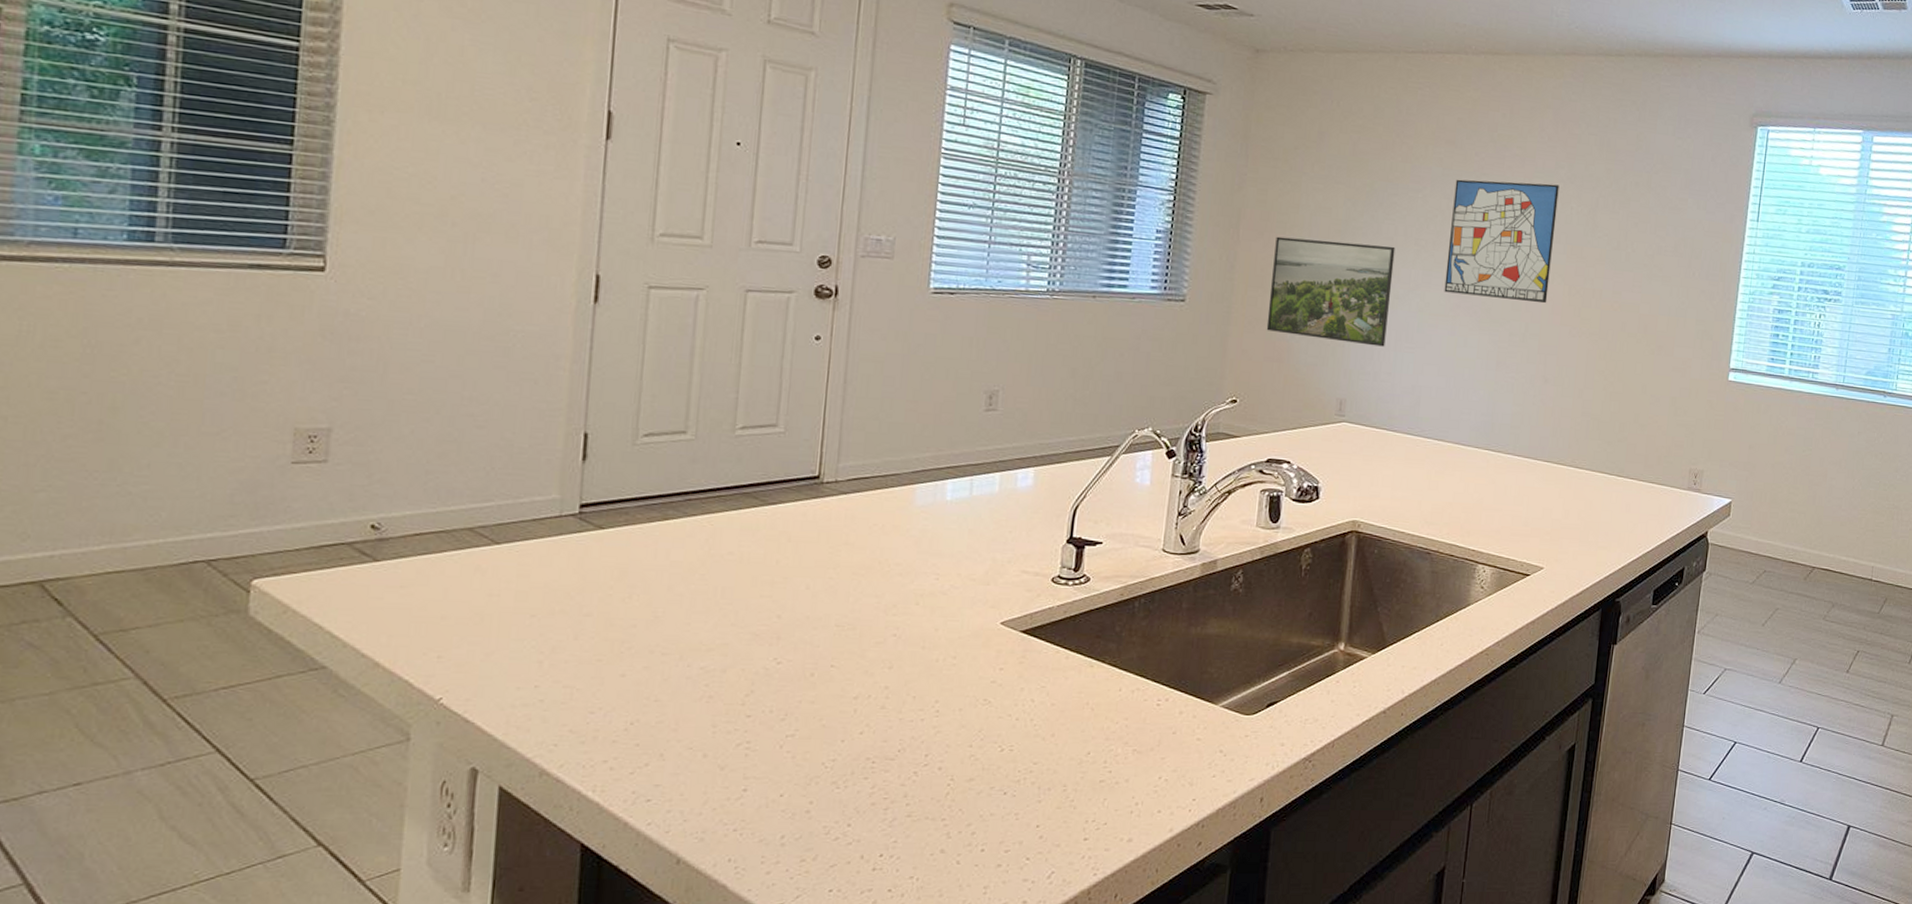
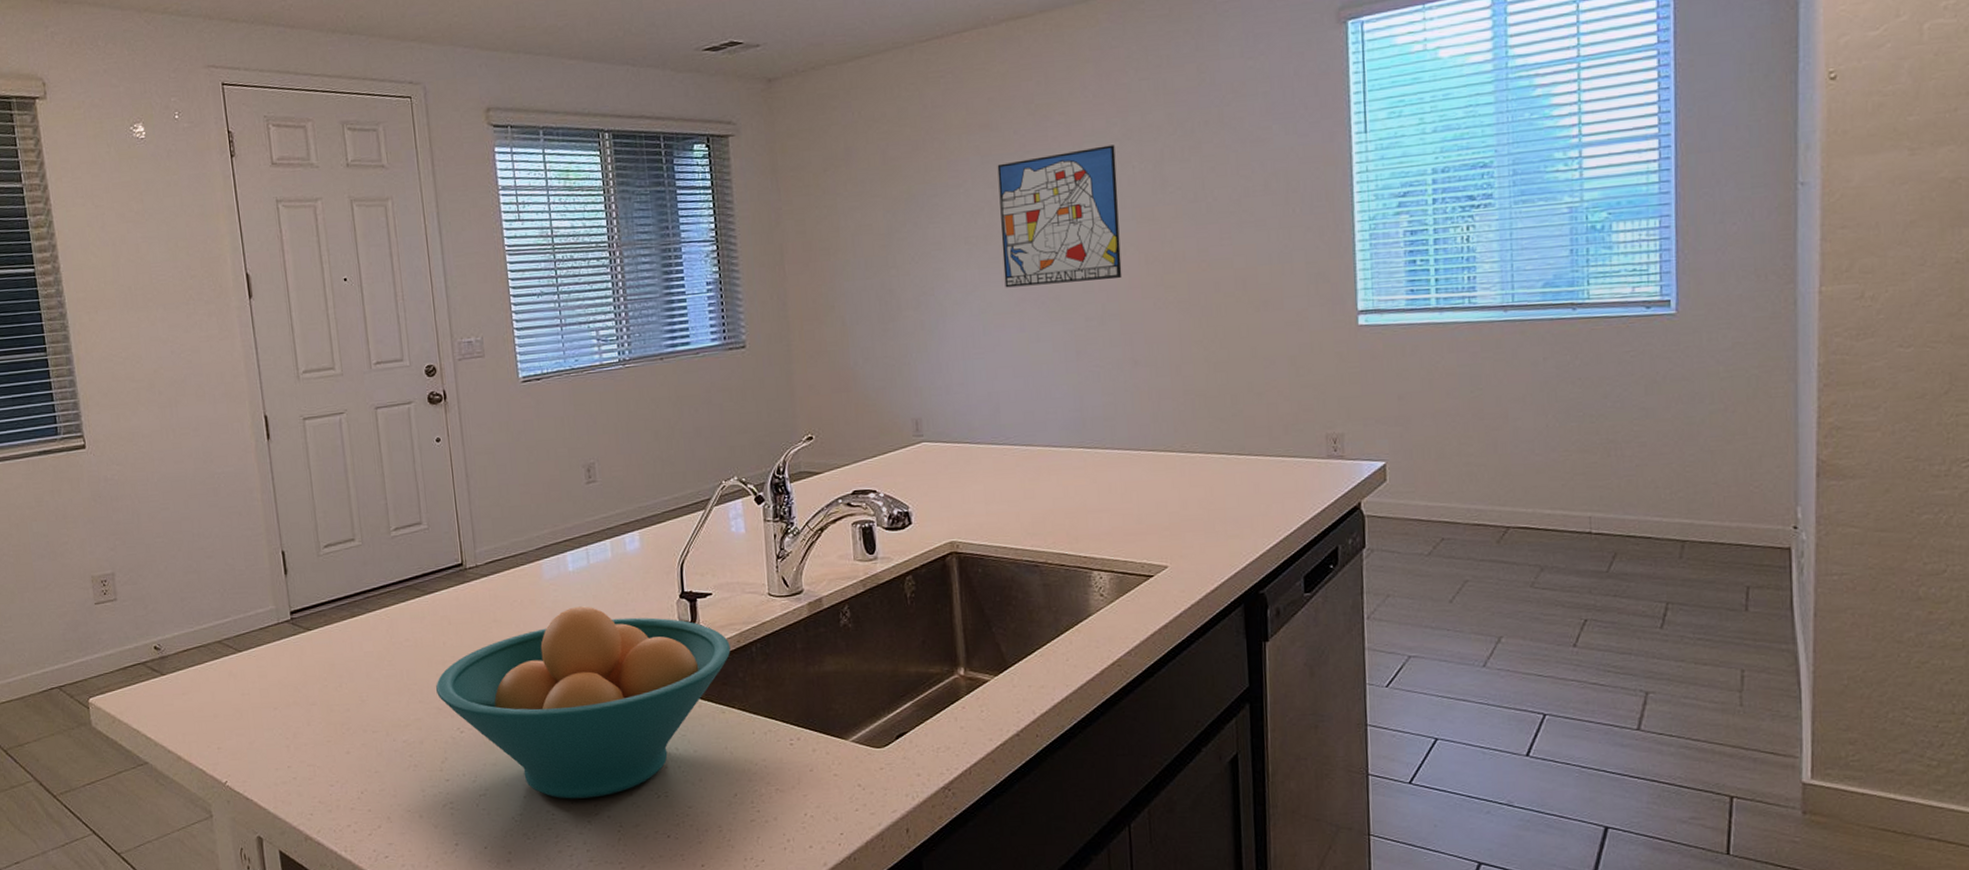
fruit bowl: none [756,539,1112,747] -> present [436,606,731,799]
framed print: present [1266,236,1396,347] -> none [822,250,952,362]

